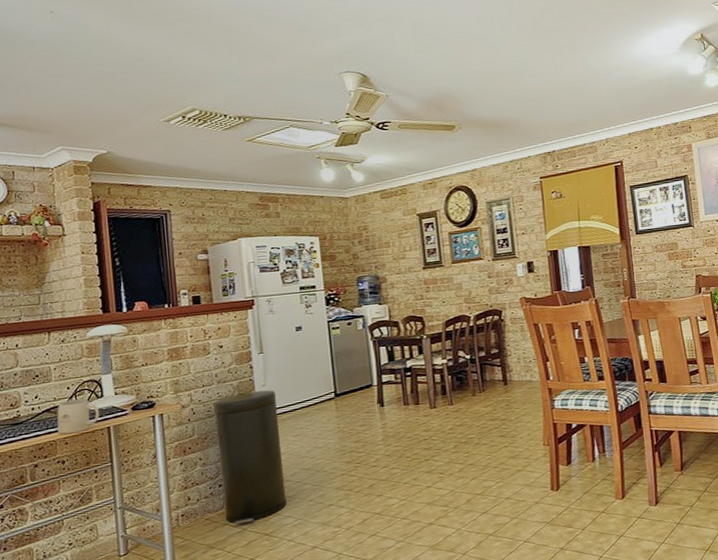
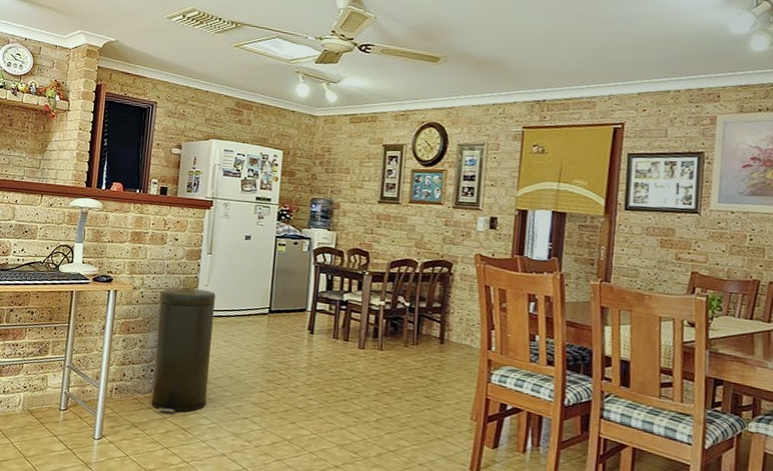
mug: present [56,399,100,434] -> none [33,259,68,290]

